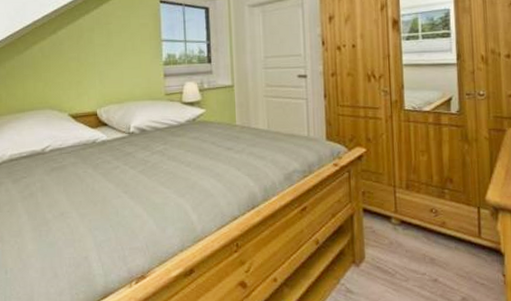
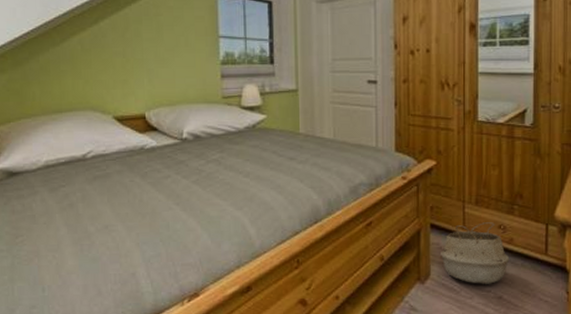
woven basket: none [374,206,443,267] -> present [441,222,510,284]

